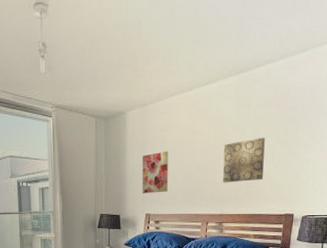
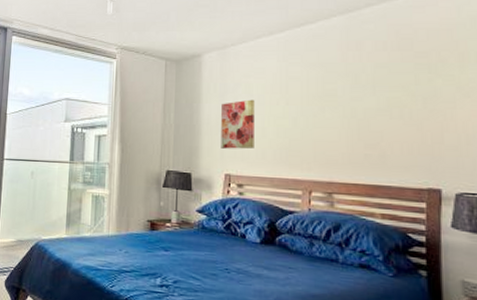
wall art: present [223,138,265,183] -> none [330,88,388,142]

